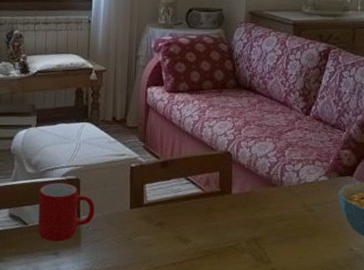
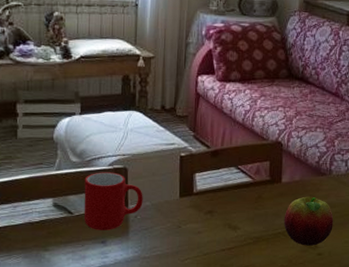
fruit: none [235,208,287,261] -> present [283,196,334,246]

